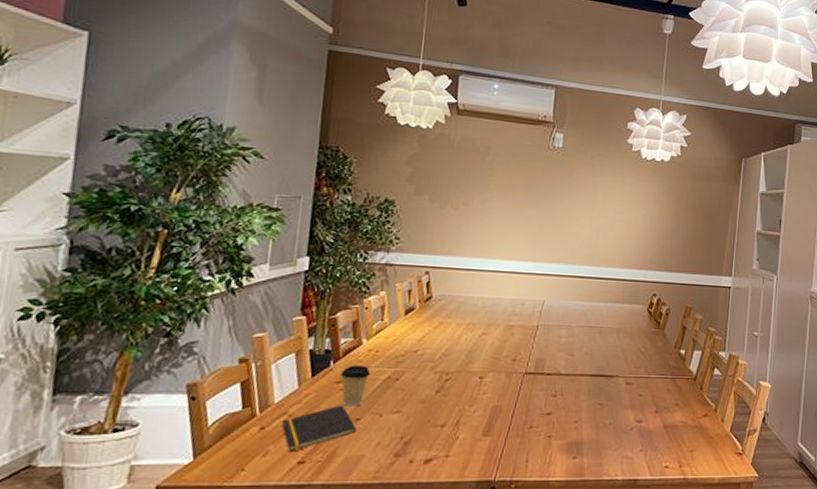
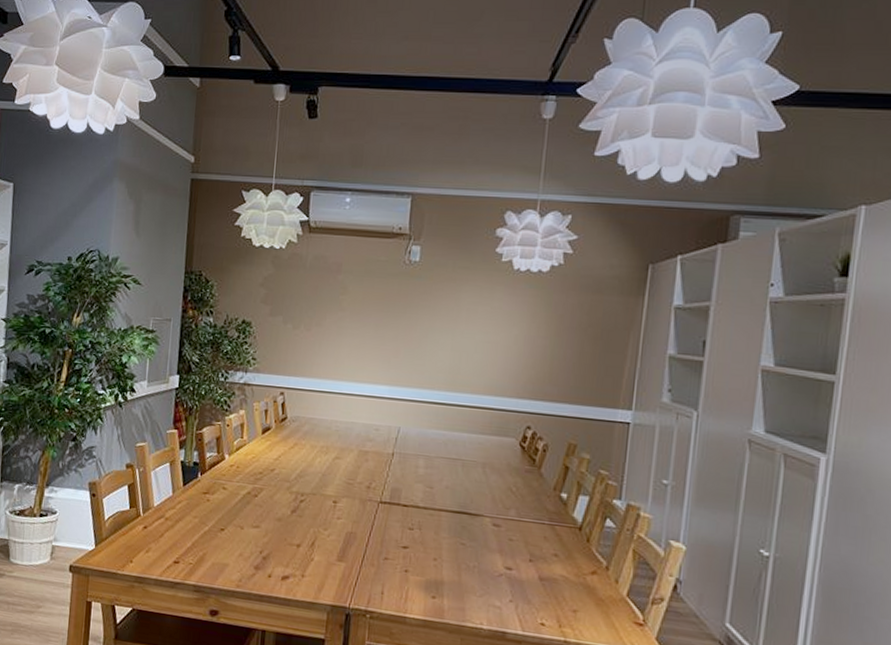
notepad: present [281,405,357,452] -> none [160,514,221,552]
coffee cup: present [341,366,371,406] -> none [207,479,232,517]

